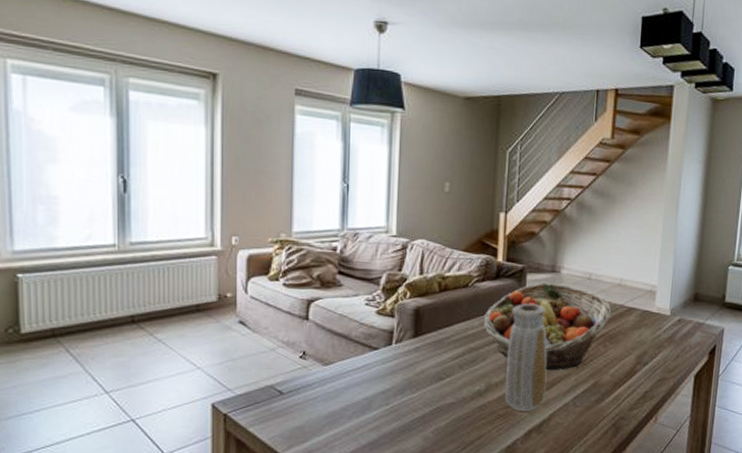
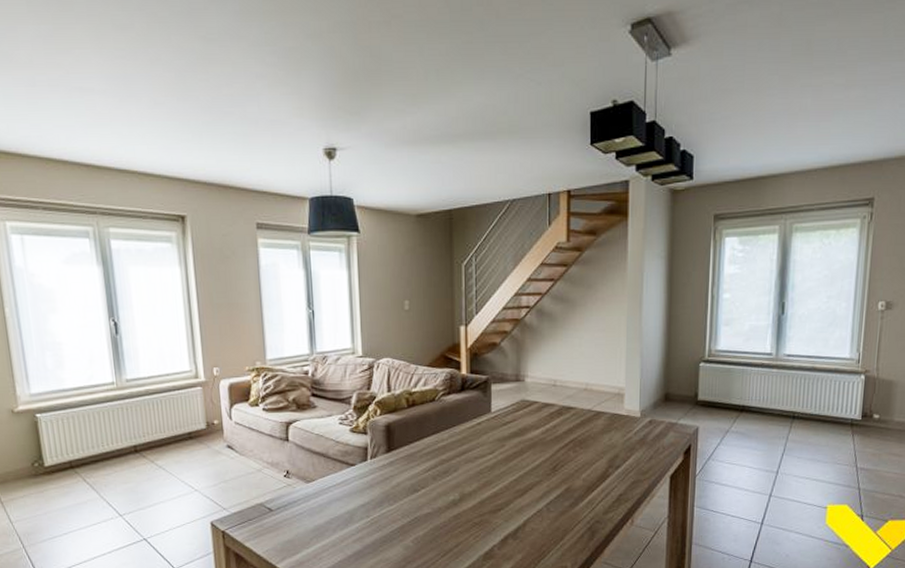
fruit basket: present [483,282,611,370] -> none [452,392,579,477]
vase: present [505,304,547,411] -> none [478,414,519,518]

